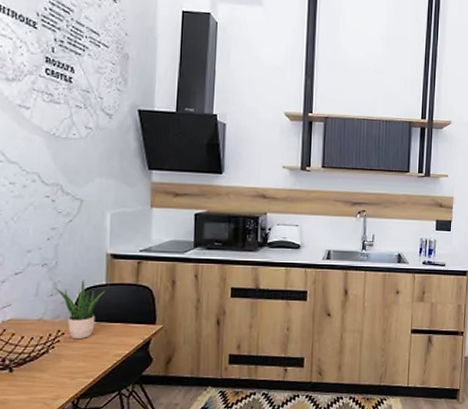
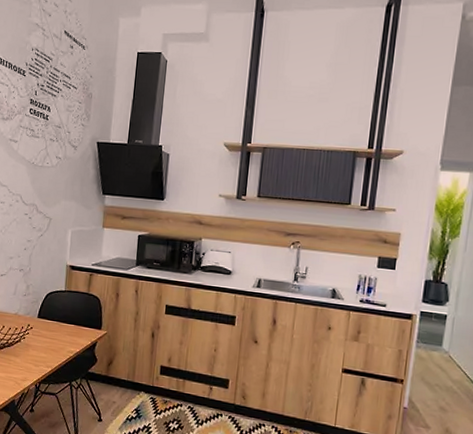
potted plant: present [54,279,106,339] -> none [27,285,64,334]

